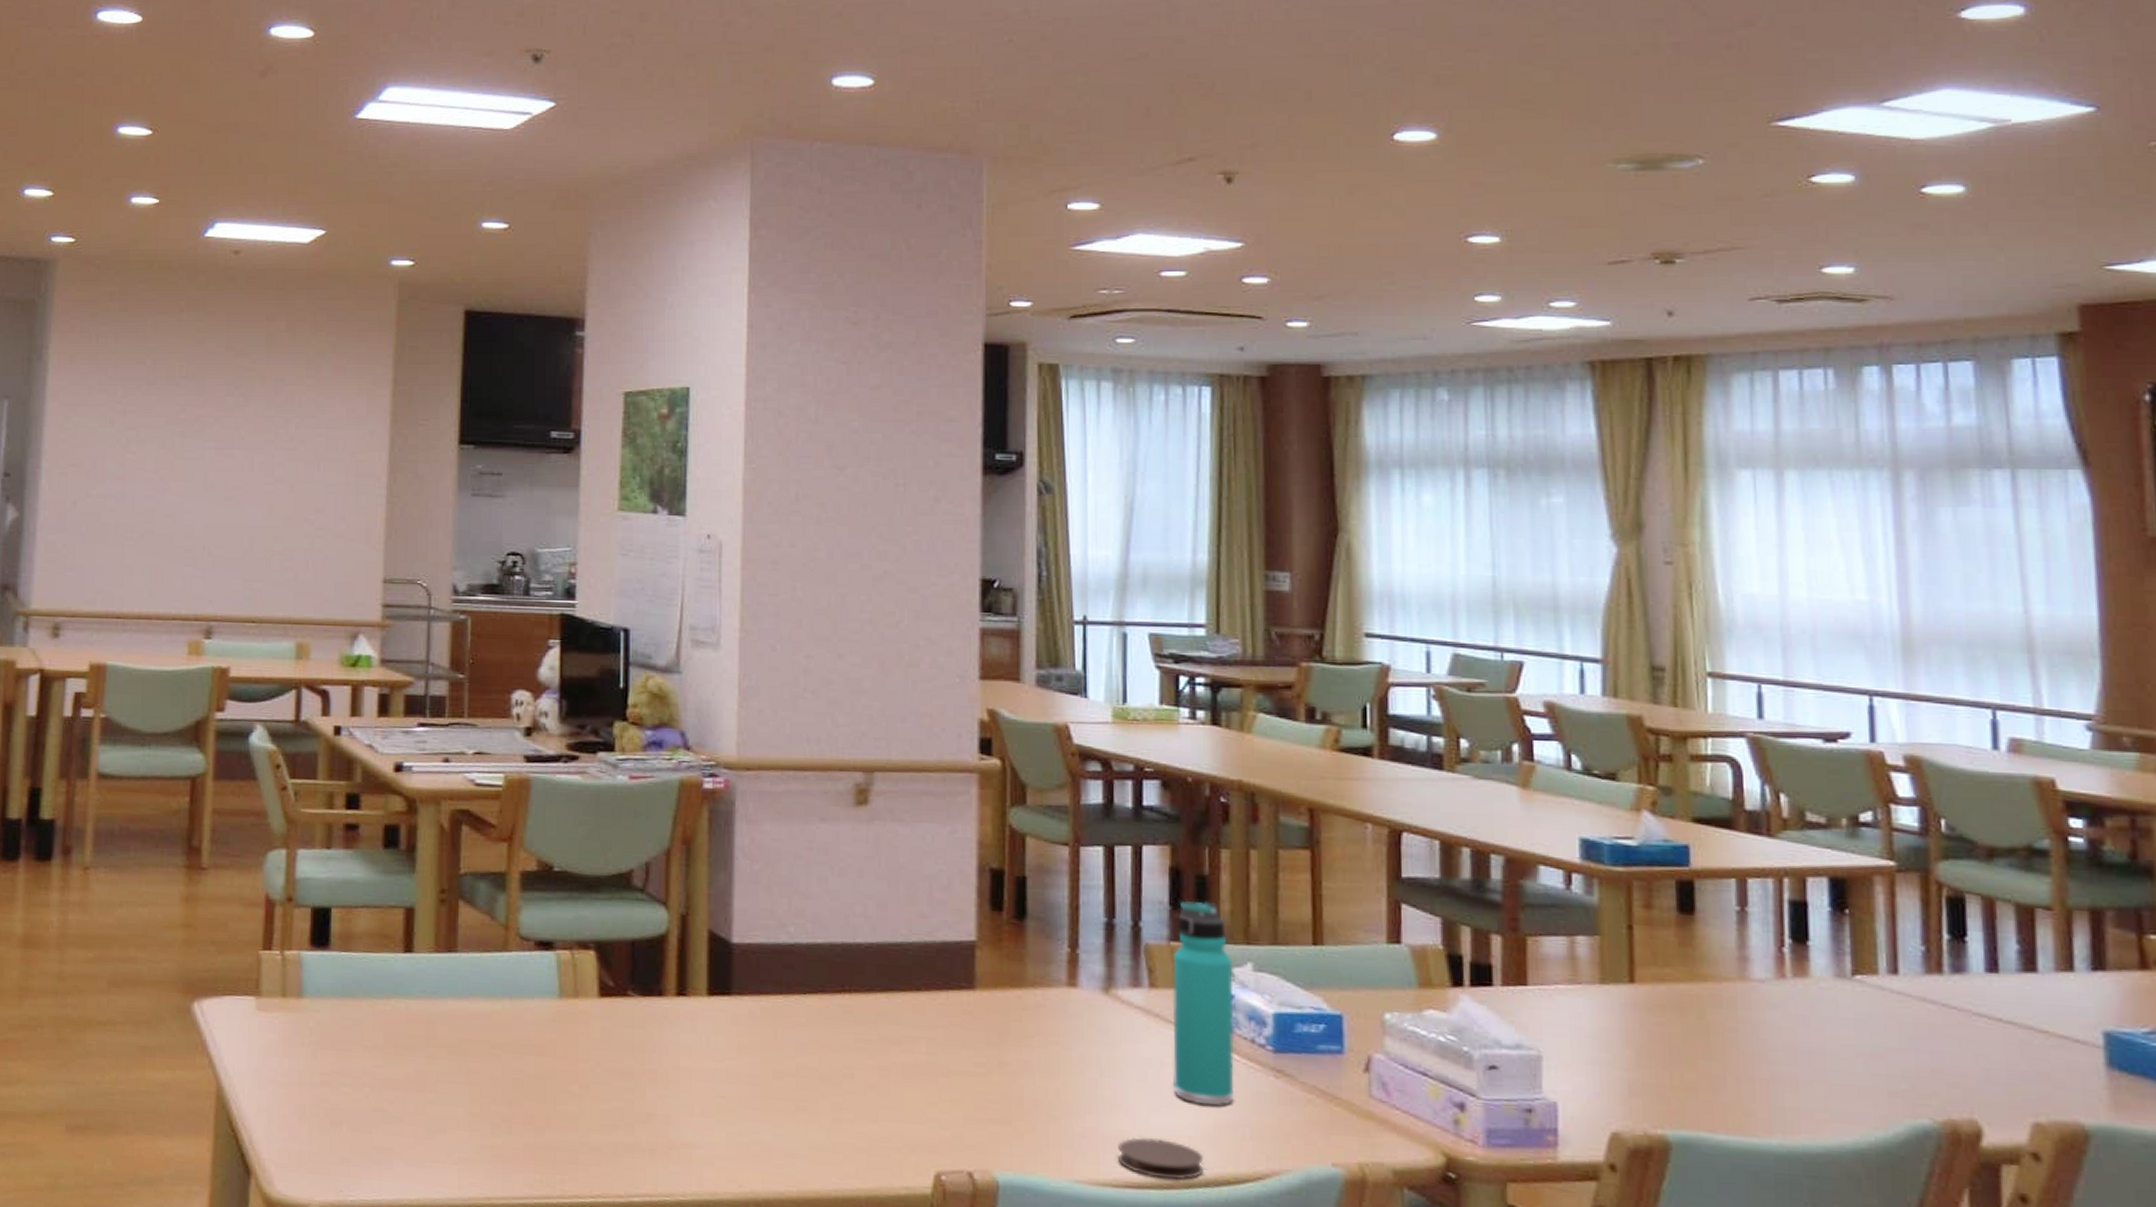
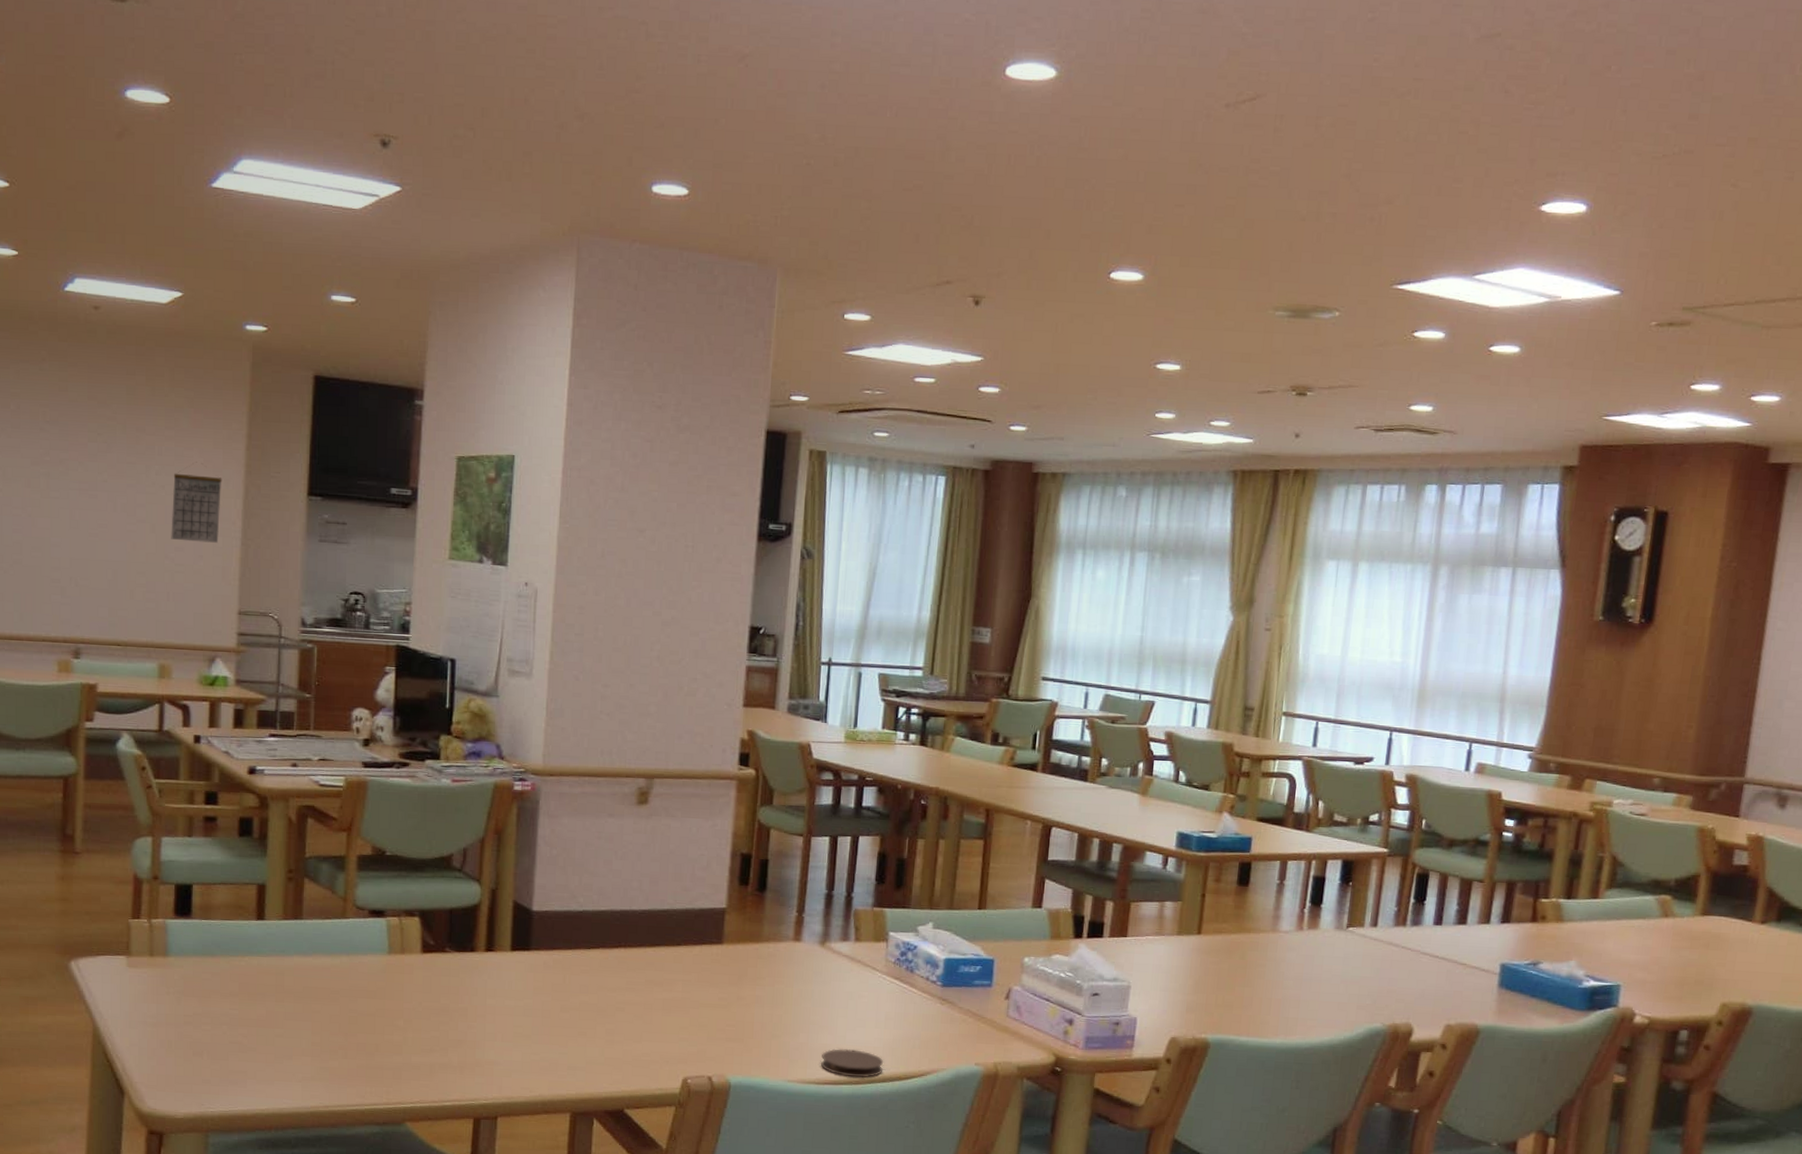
calendar: none [311,412,366,502] -> present [171,462,222,543]
thermos bottle: present [1172,901,1235,1106] -> none [865,878,919,1025]

